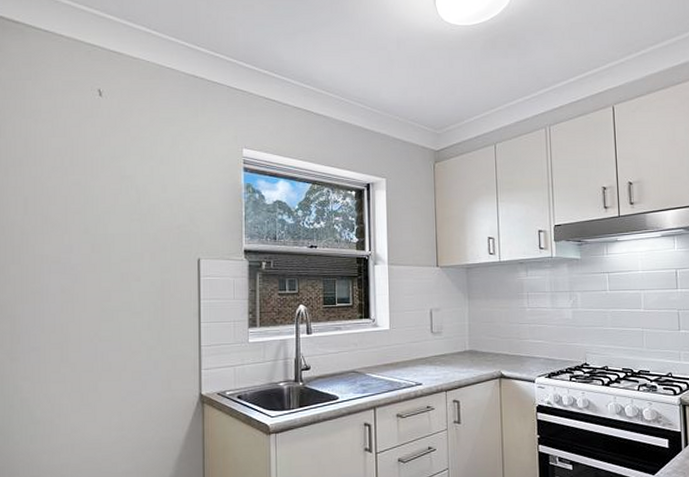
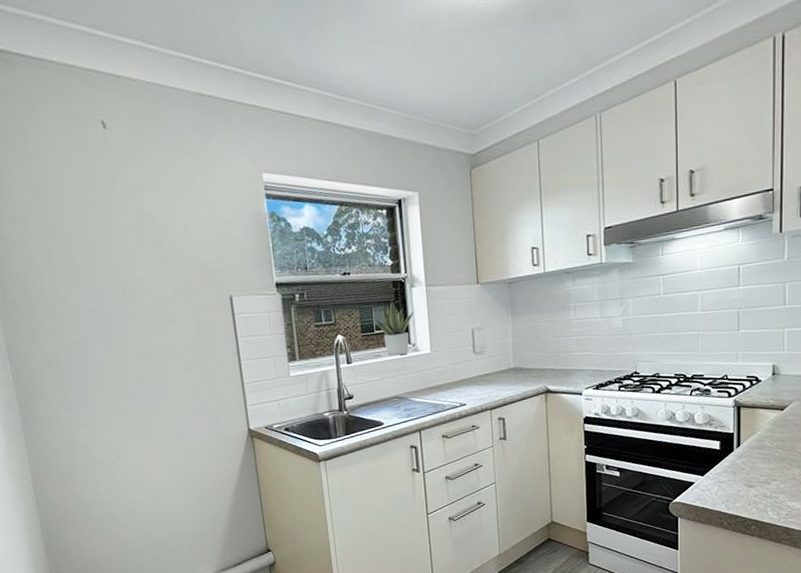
potted plant: none [338,276,376,330] -> present [376,300,415,357]

